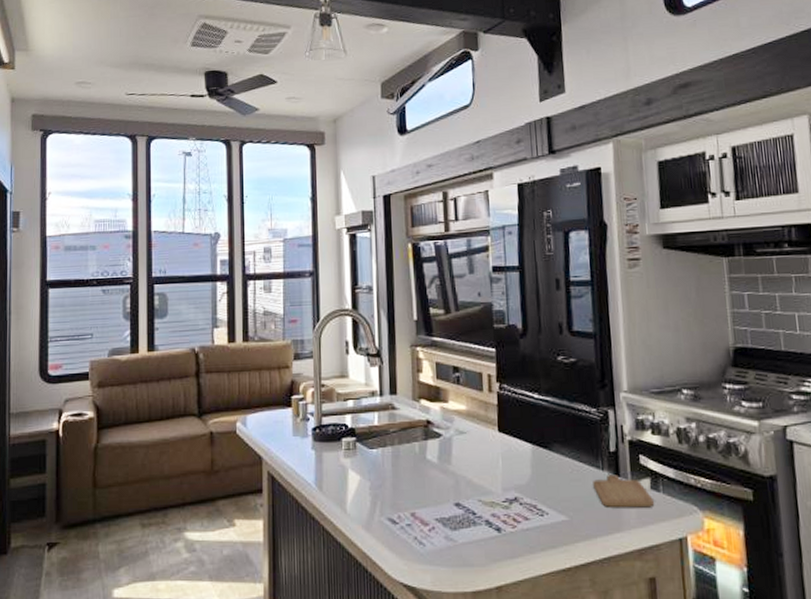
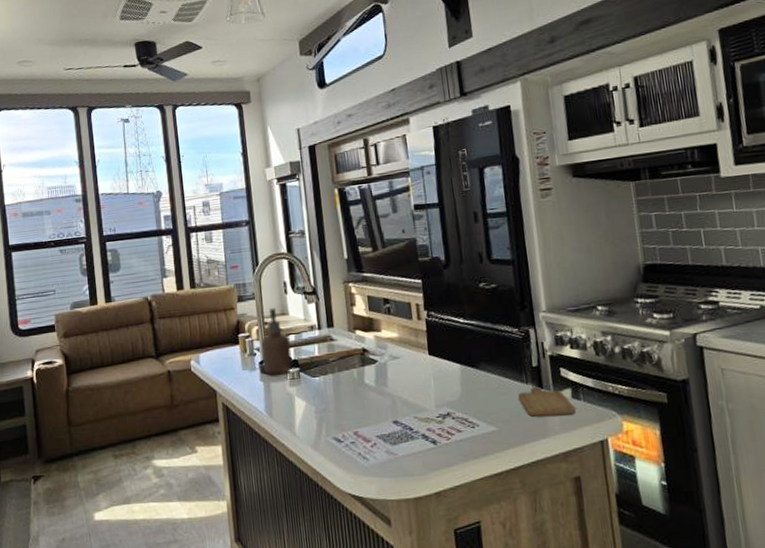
soap dispenser: none [315,368,349,444] -> present [261,307,293,375]

